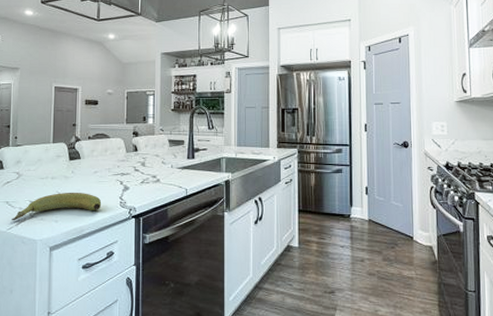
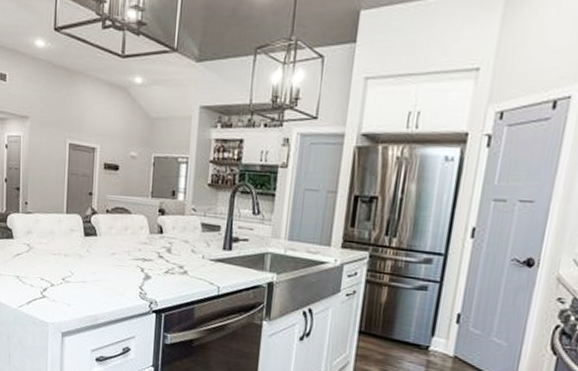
banana: present [12,192,102,221] -> none [22,273,119,299]

